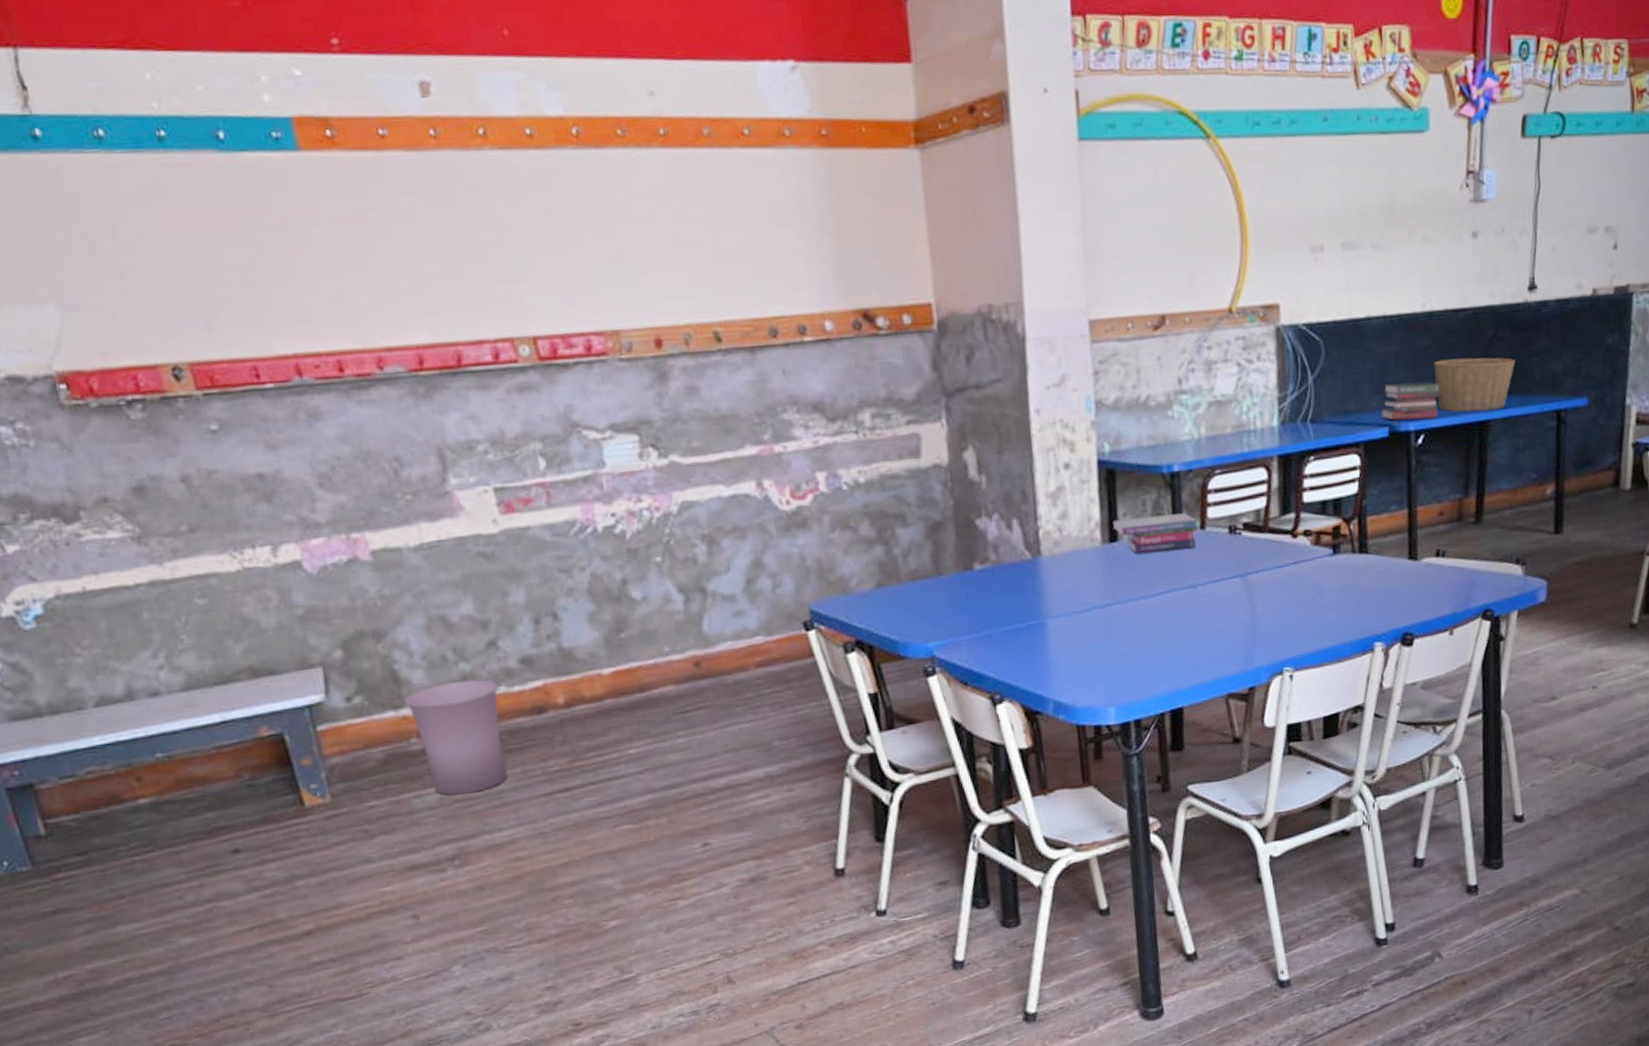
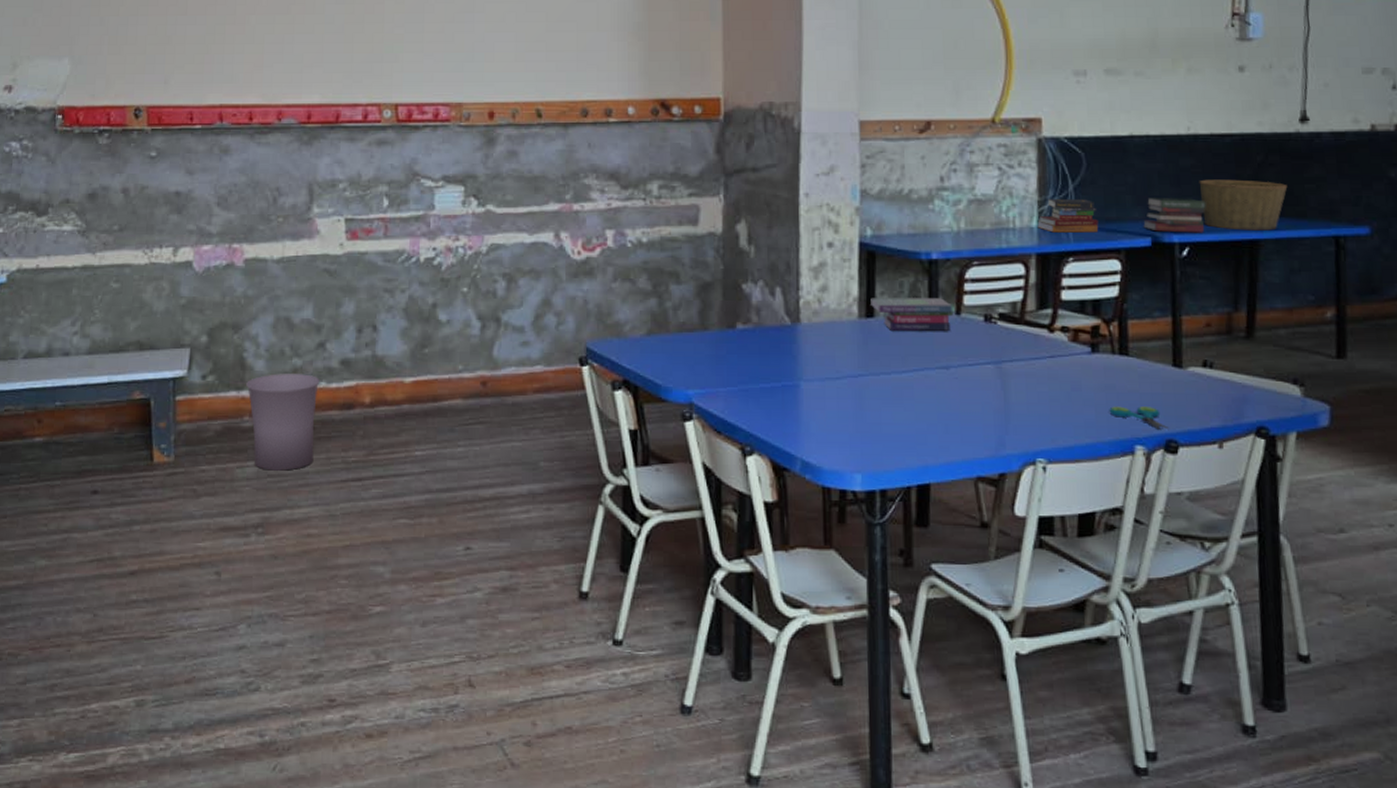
books: none [1278,391,1338,431] -> present [1037,199,1099,233]
scissors: none [1350,602,1405,624] -> present [1109,406,1169,429]

